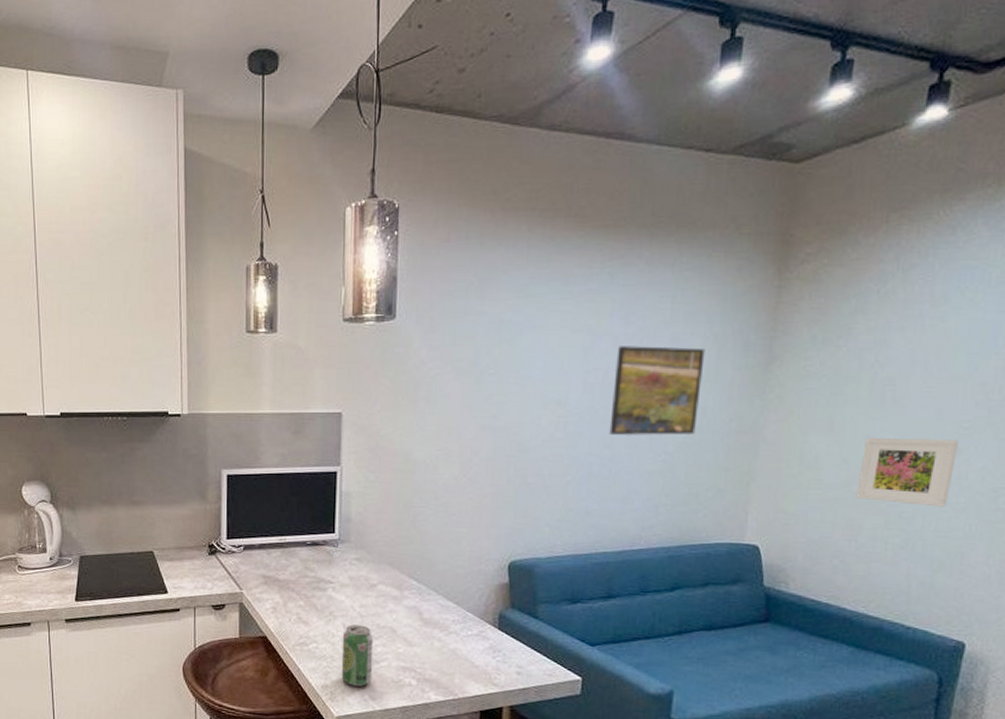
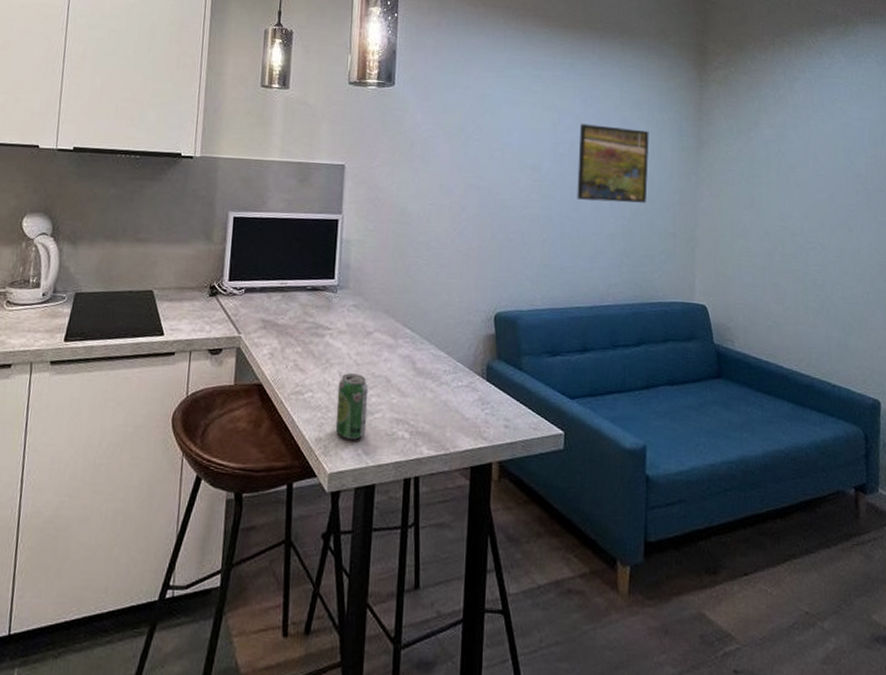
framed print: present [856,437,960,507] -> none [778,214,849,277]

